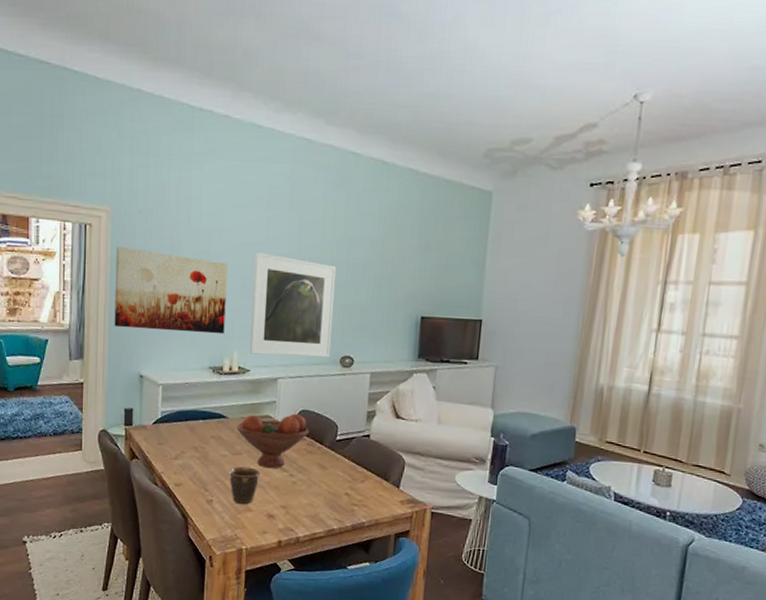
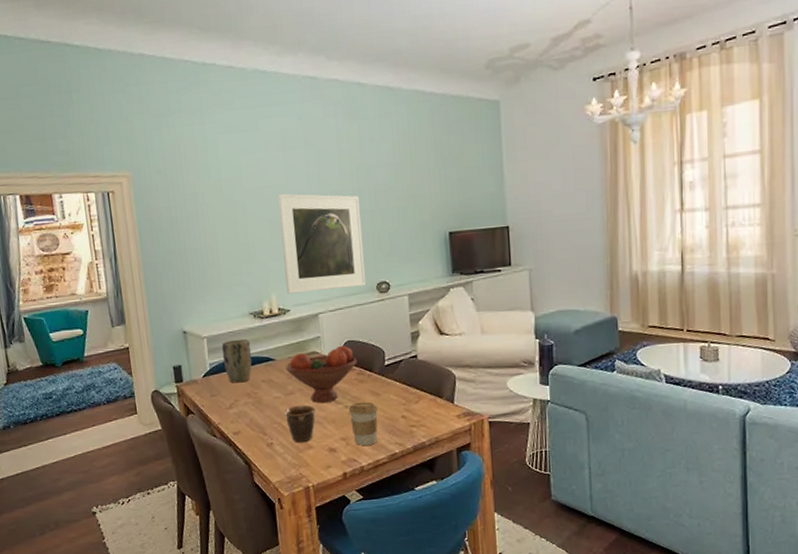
wall art: present [114,246,228,335] -> none [141,208,260,288]
plant pot: none [175,391,206,435] -> present [222,338,252,383]
coffee cup: none [293,472,323,517] -> present [348,402,379,446]

